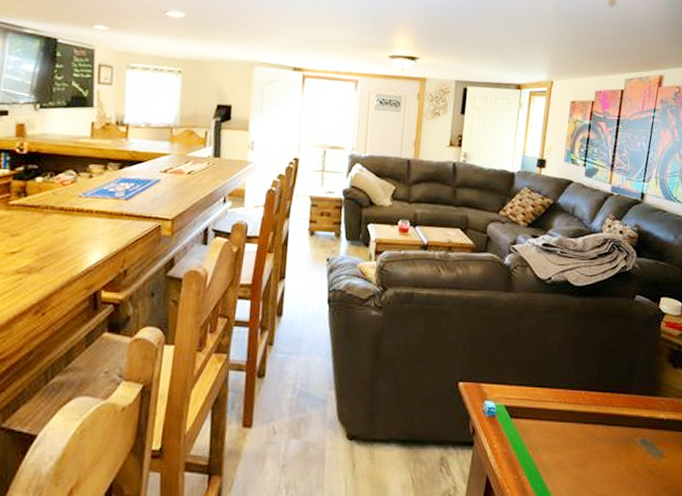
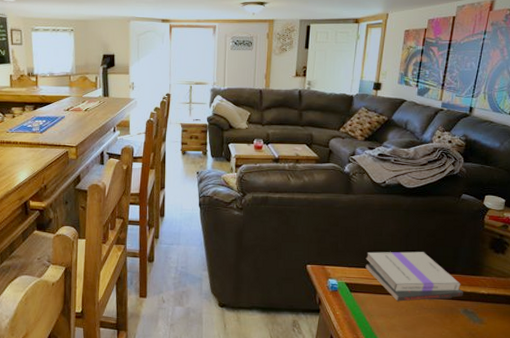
books: none [528,365,641,430] -> present [365,251,464,302]

